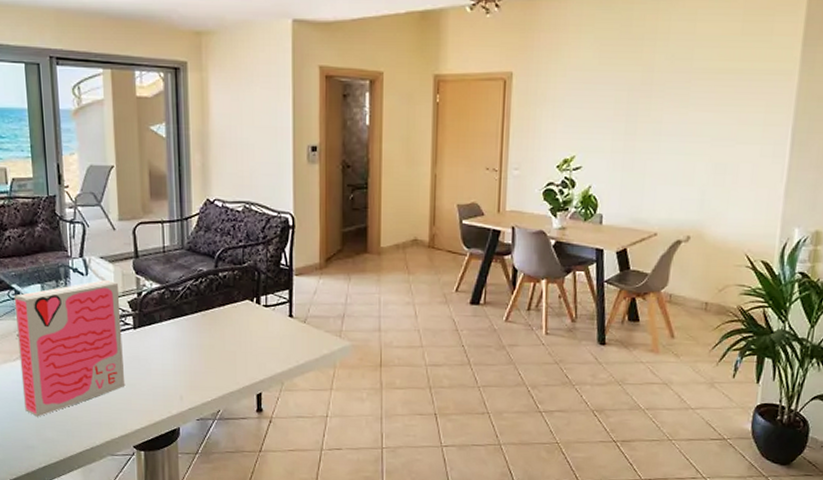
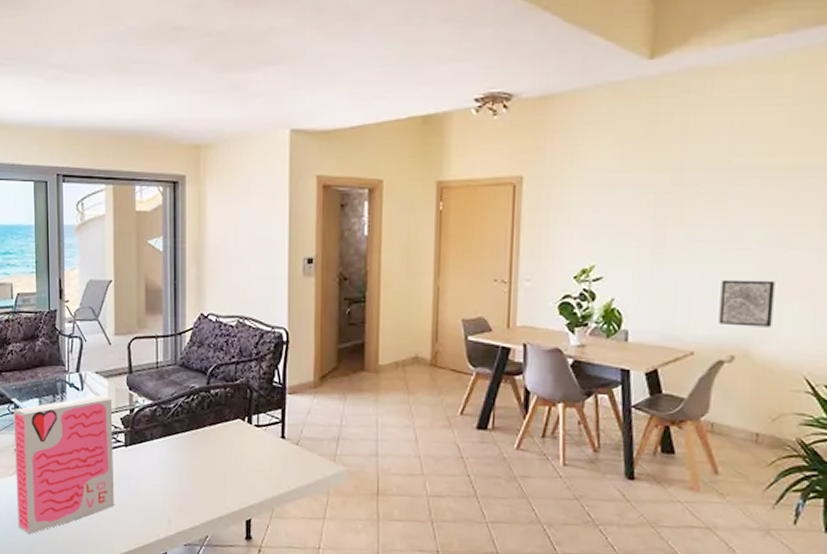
wall art: none [678,169,725,212] -> present [718,279,775,328]

